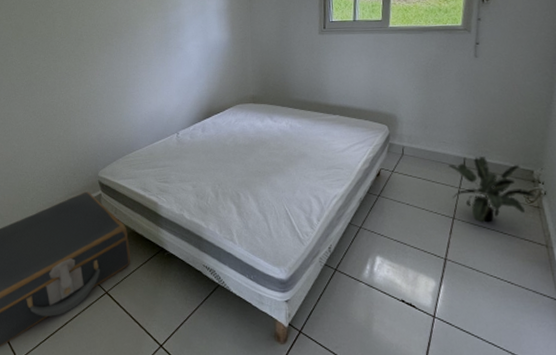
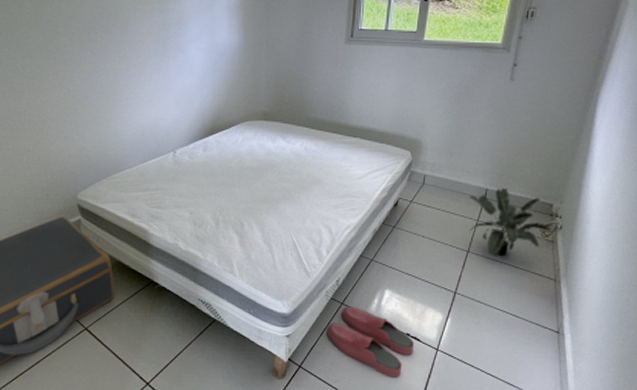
slippers: none [323,272,410,346] -> present [326,306,414,379]

